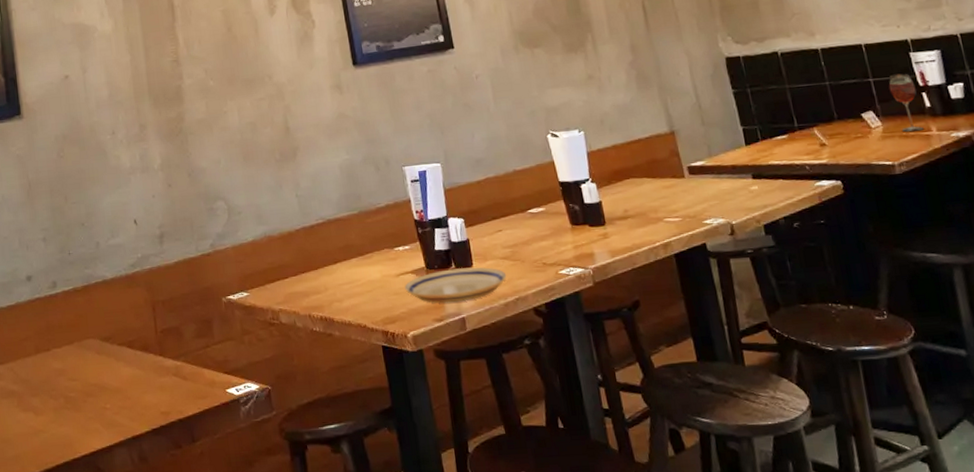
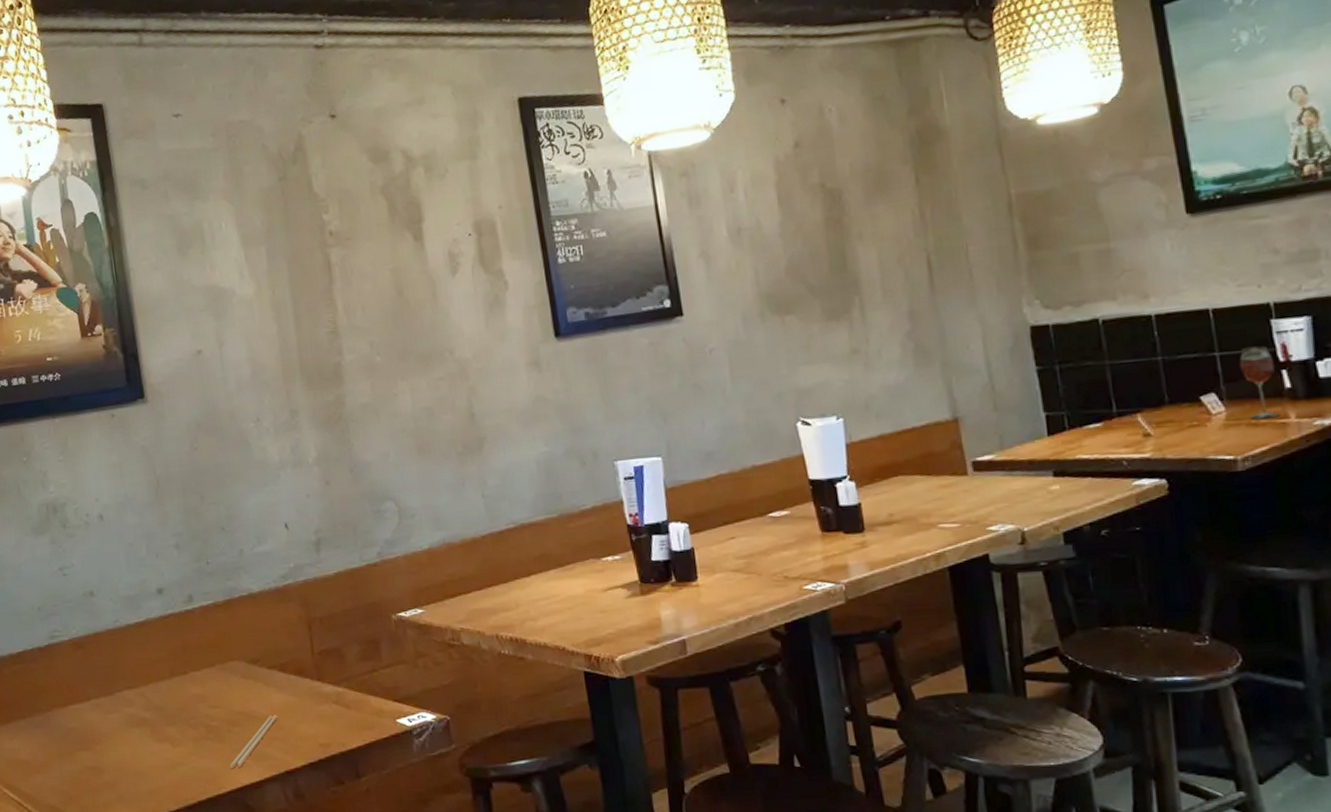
chopsticks: none [84,387,126,436] -> present [229,716,278,769]
plate: present [404,267,507,304] -> none [613,581,739,623]

